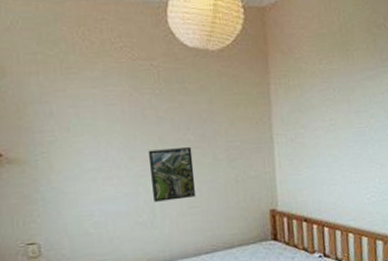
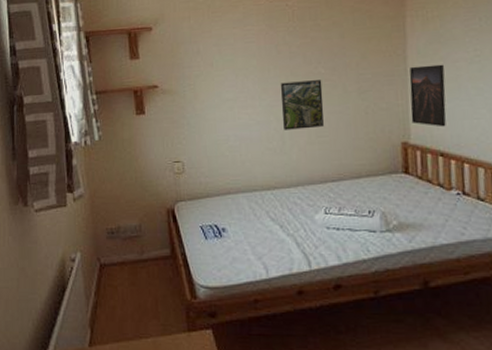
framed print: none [275,132,308,194] -> present [409,64,447,127]

